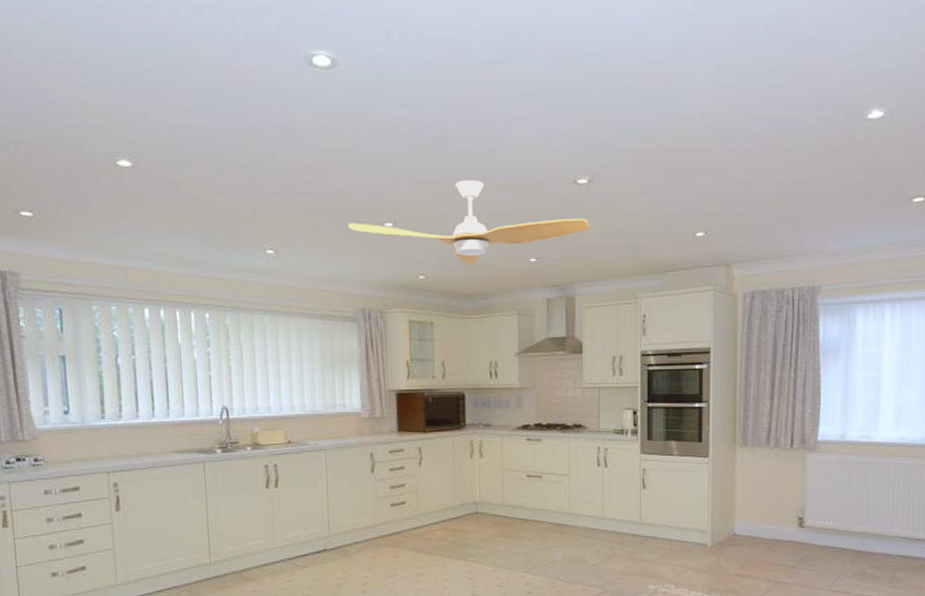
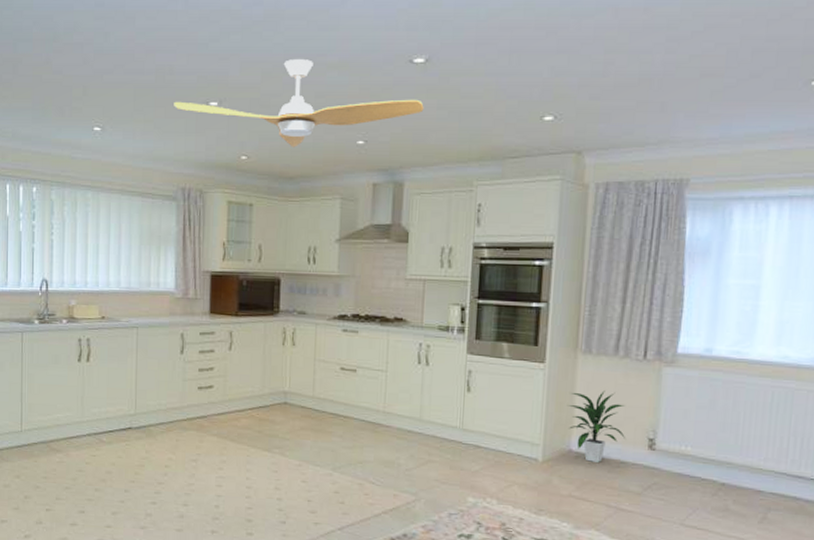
indoor plant: none [730,478,780,543] -> present [568,391,626,462]

